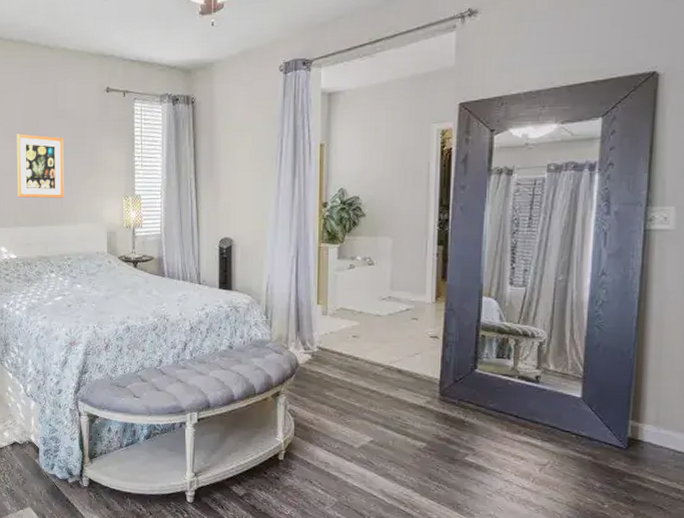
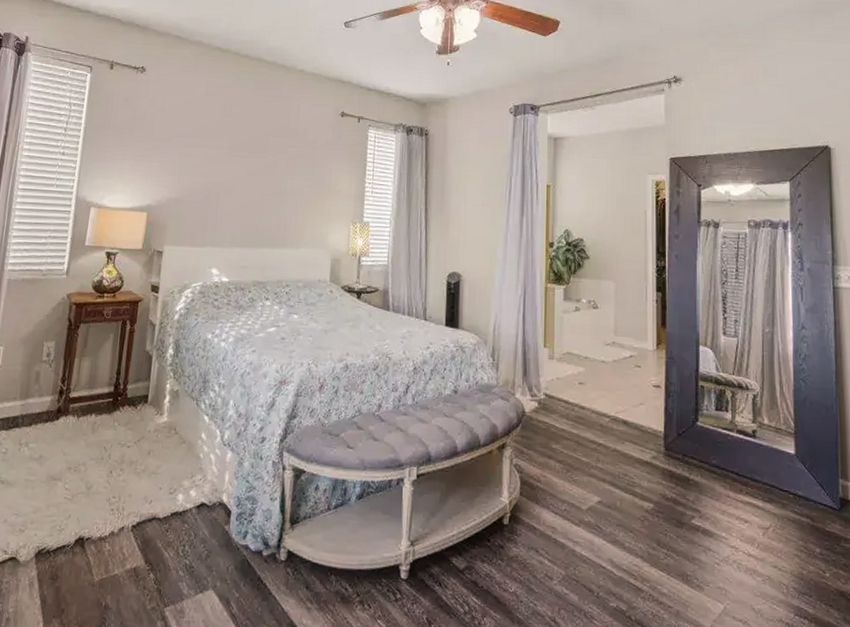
wall art: present [17,133,64,198] -> none [237,149,293,220]

